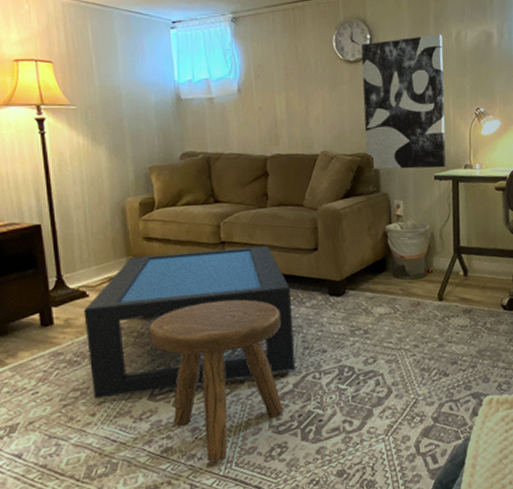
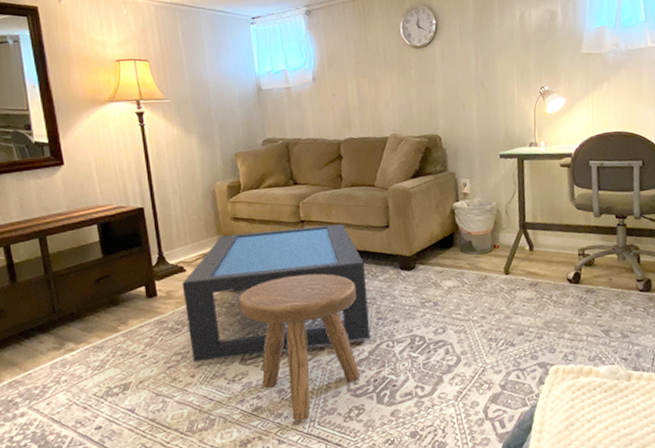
wall art: present [361,34,446,170] -> none [427,15,511,150]

